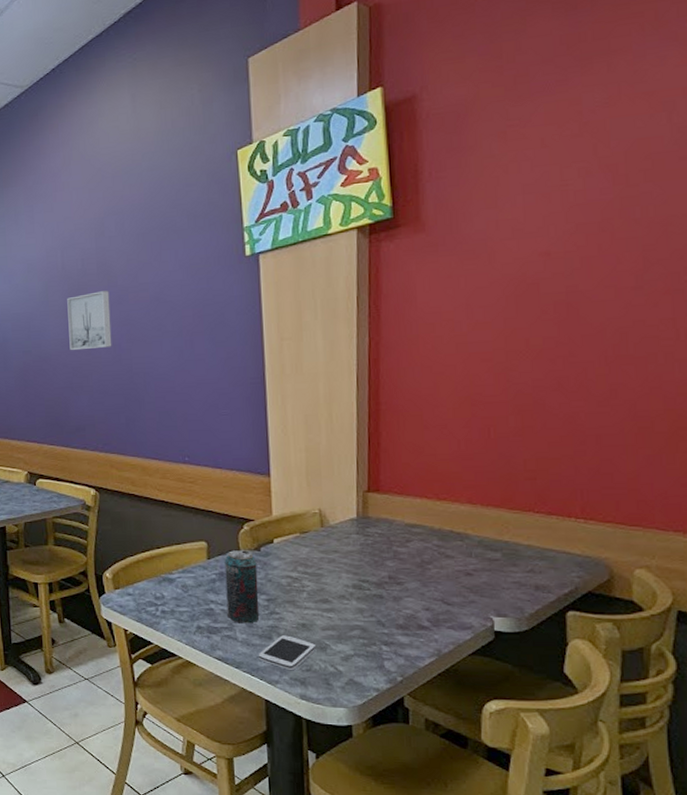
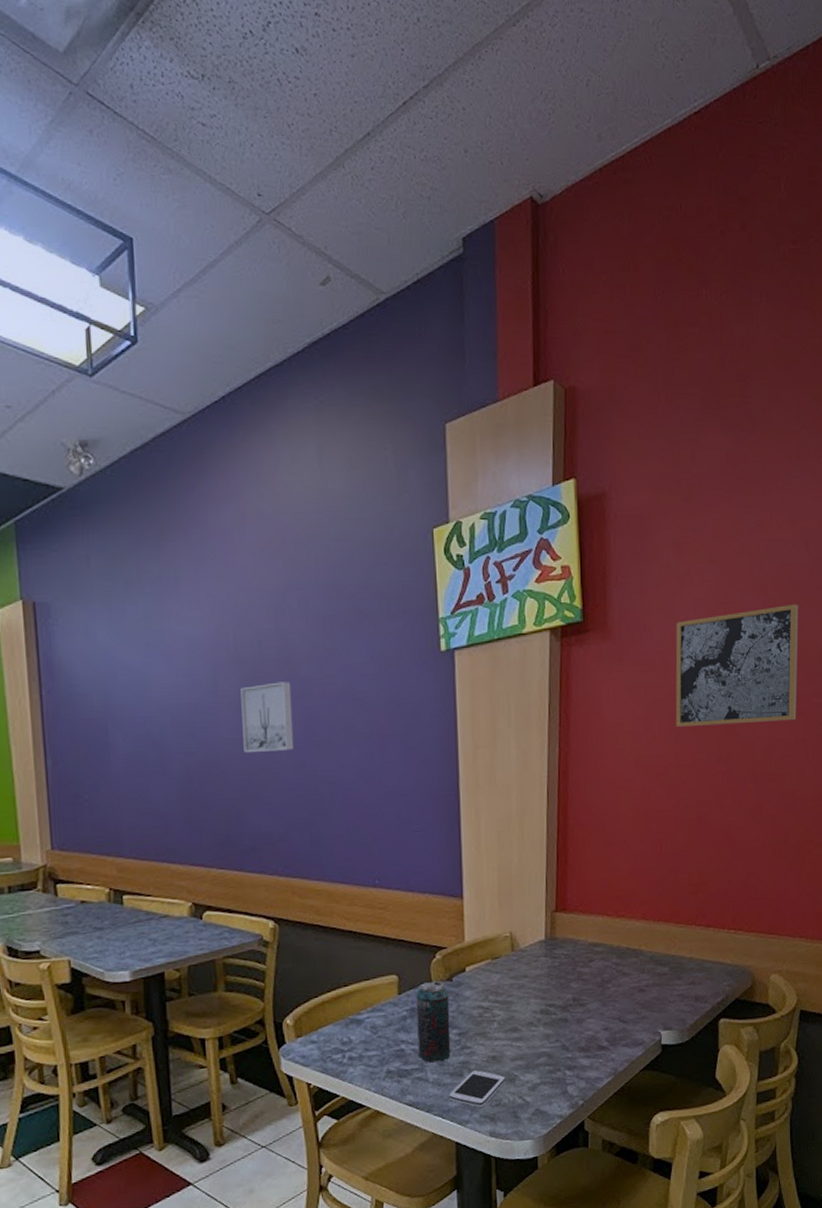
wall art: none [501,177,661,312] -> present [675,604,799,727]

